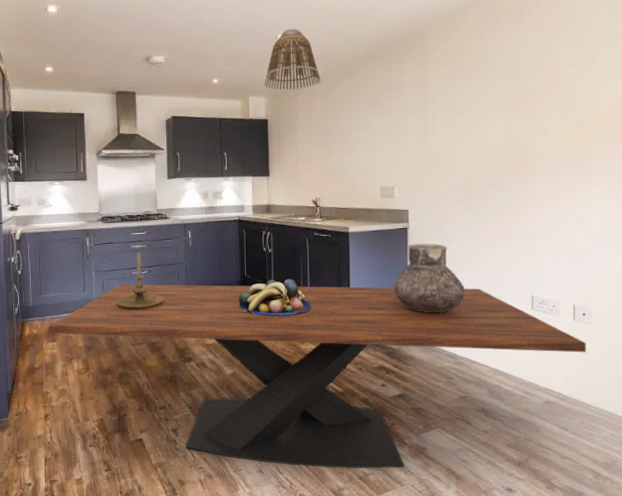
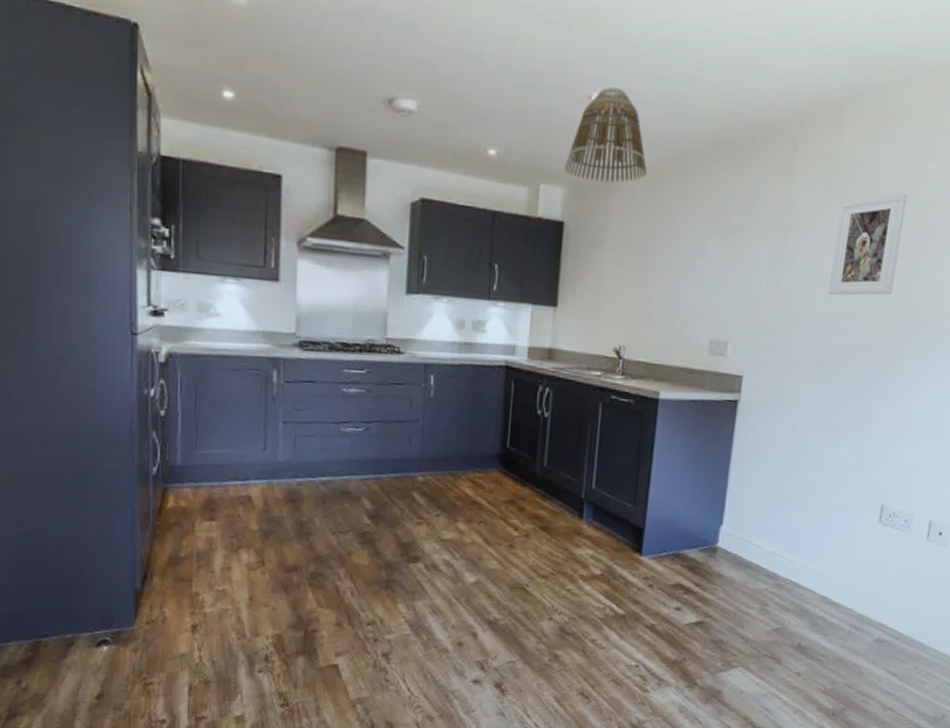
dining table: present [49,284,586,468] -> none [205,443,937,714]
candle holder: present [116,251,164,309] -> none [312,397,386,482]
fruit bowl: present [238,279,312,316] -> none [493,455,596,508]
vase: present [393,243,465,313] -> none [708,423,801,519]
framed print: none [463,69,513,145] -> present [829,193,908,295]

